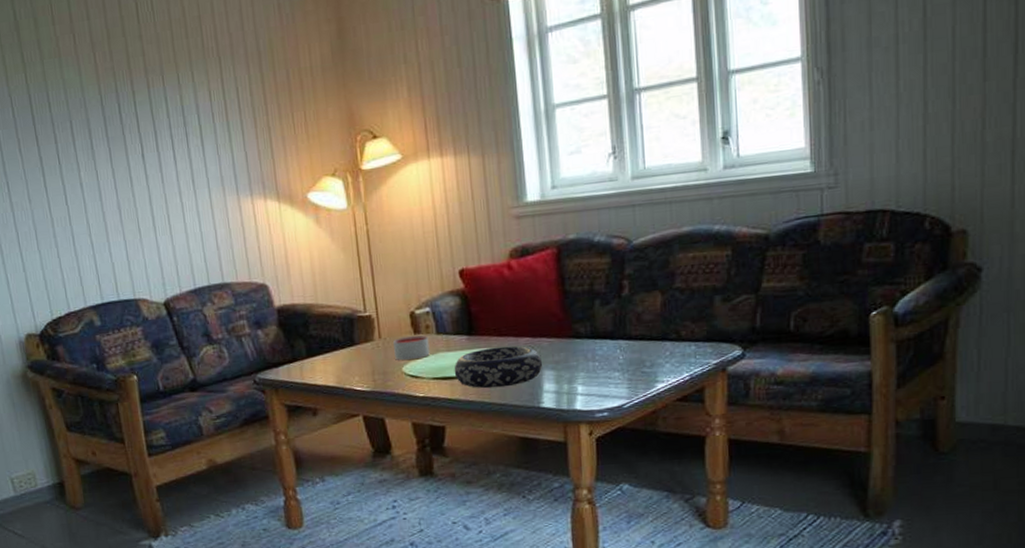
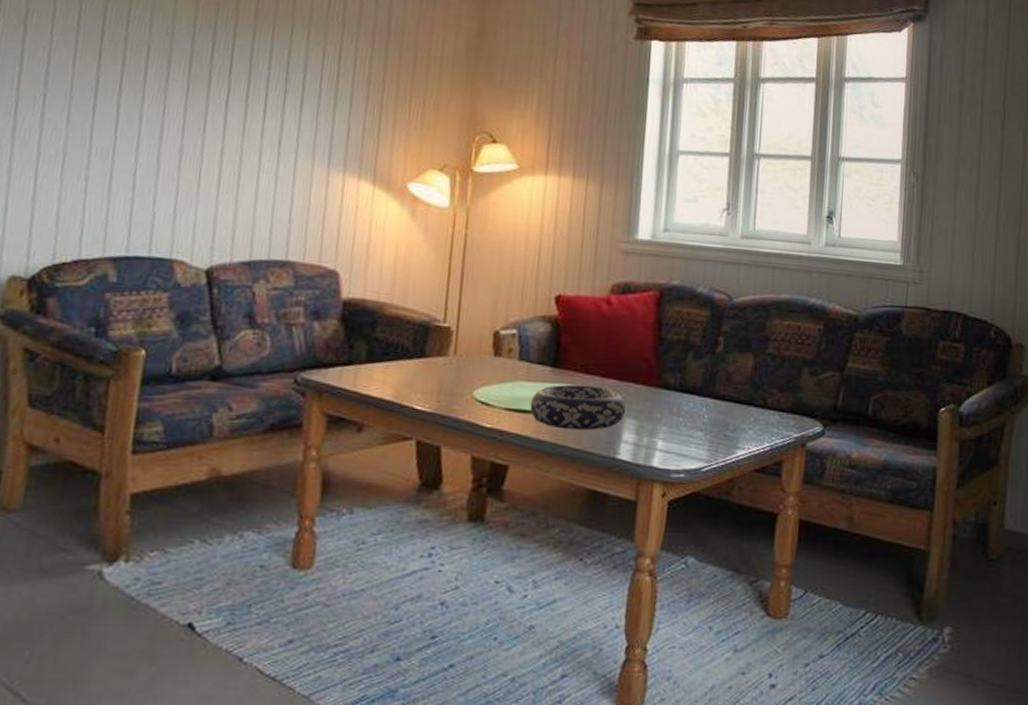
candle: present [393,335,430,361] -> none [467,357,509,385]

